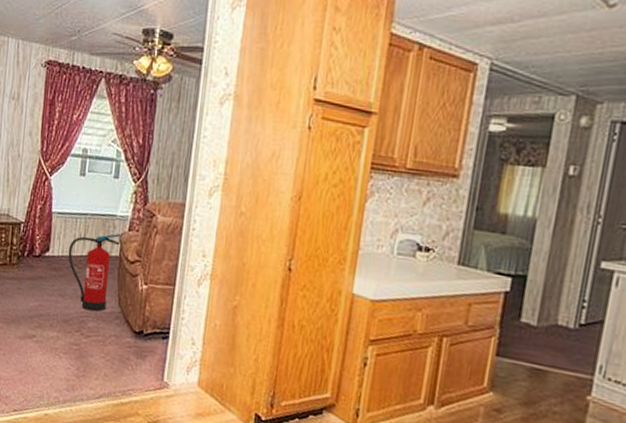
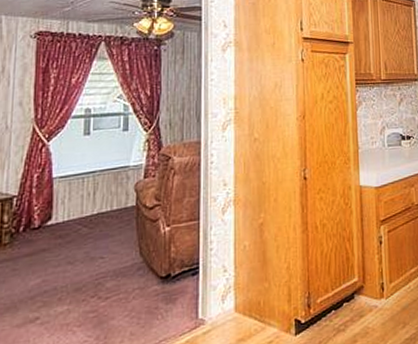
fire extinguisher: present [68,233,121,312] -> none [75,182,136,271]

